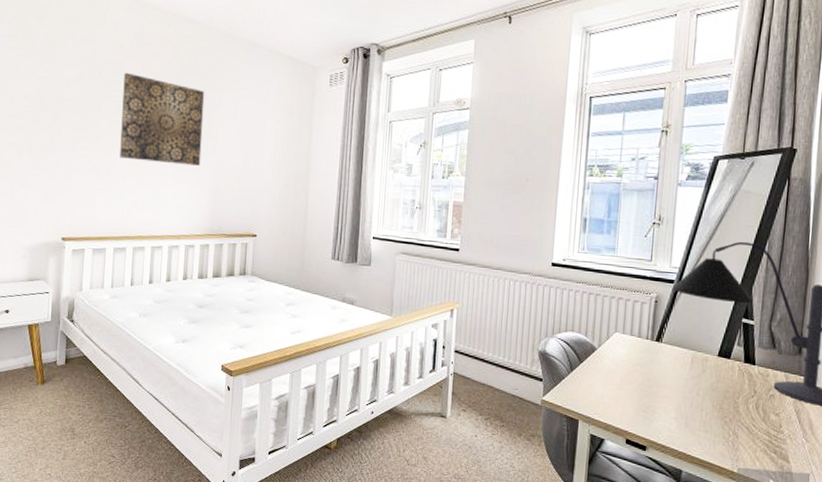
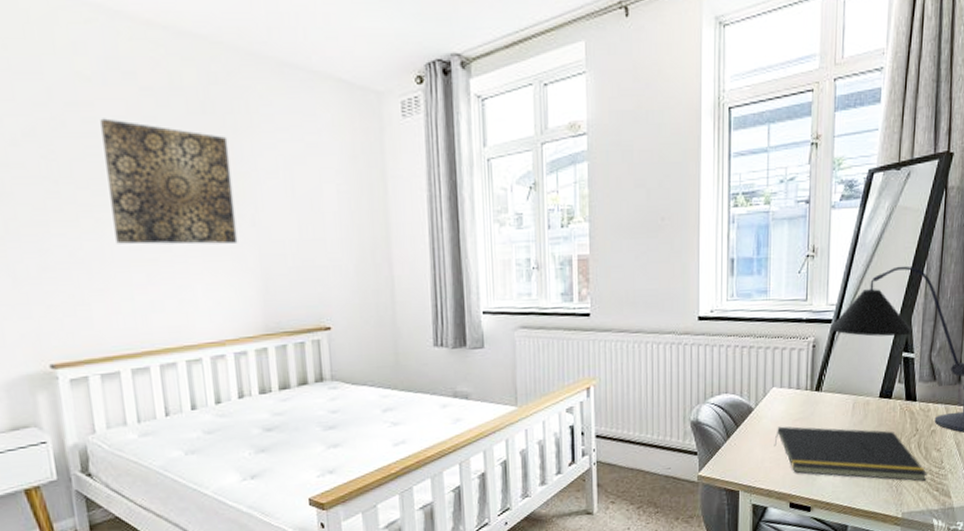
notepad: none [614,368,765,442] -> present [774,426,927,481]

